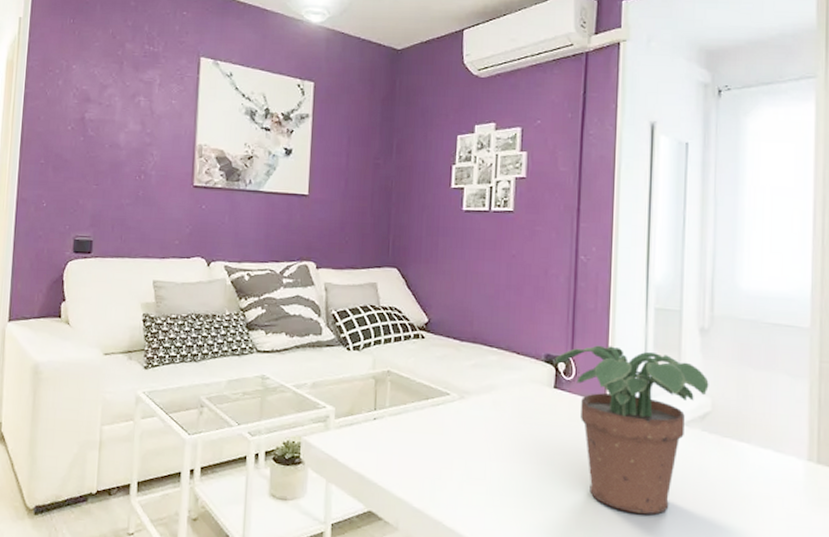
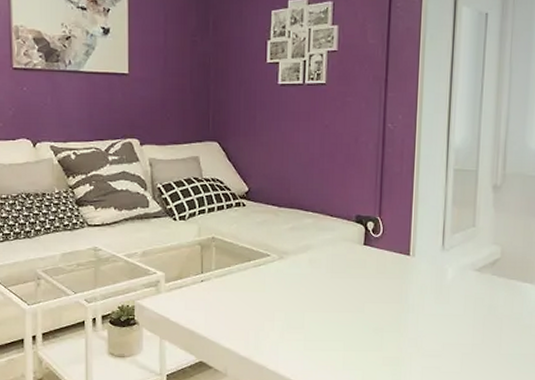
potted plant: present [555,345,709,515] -> none [364,205,500,349]

